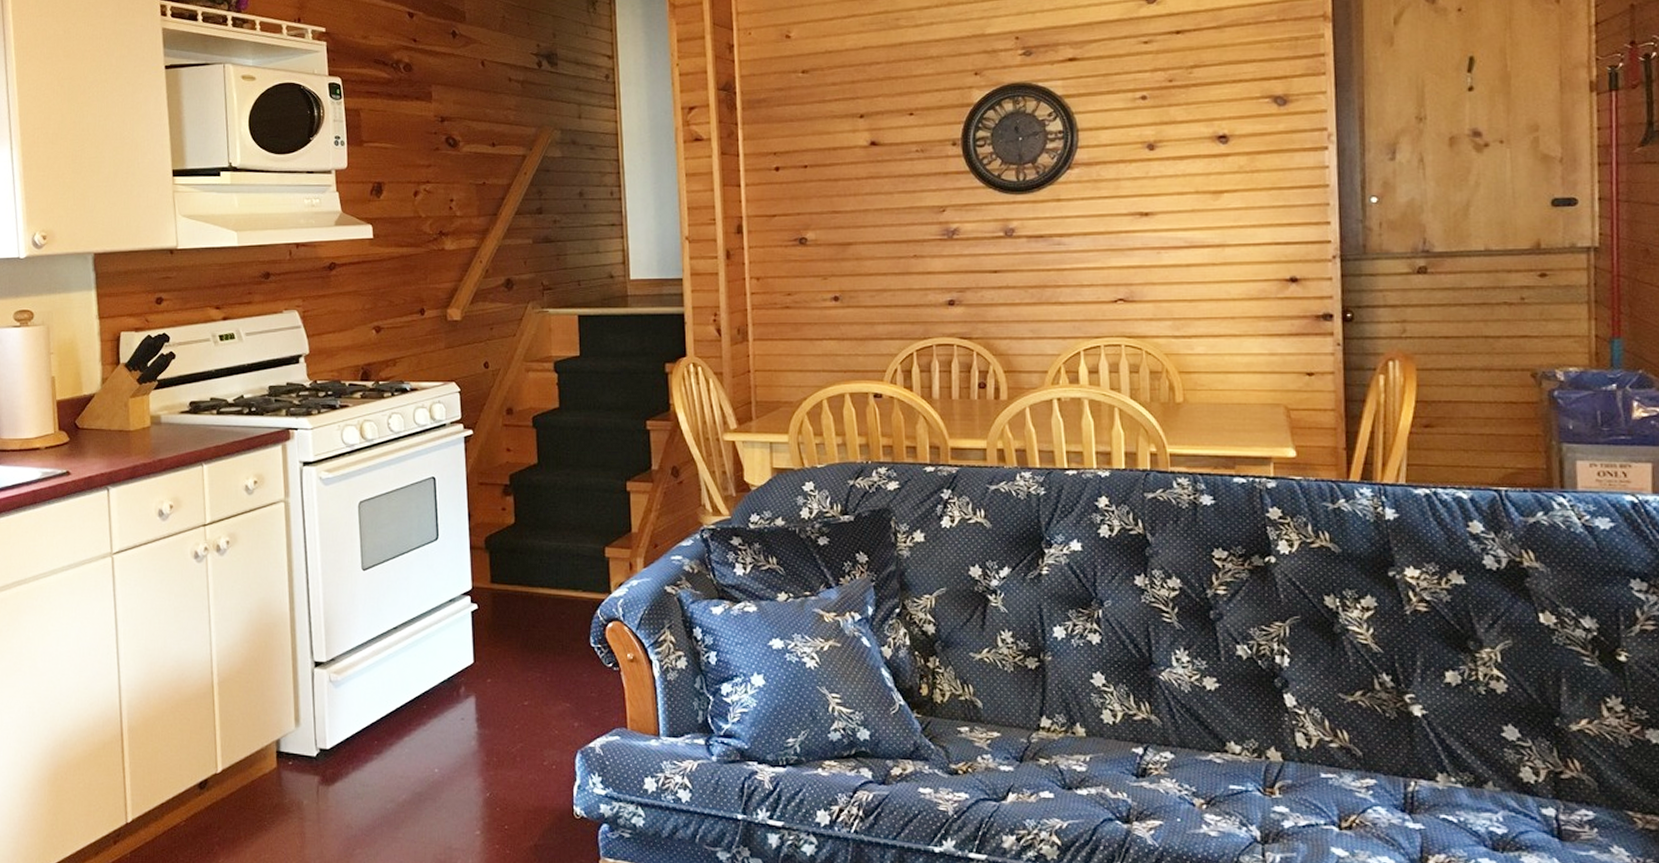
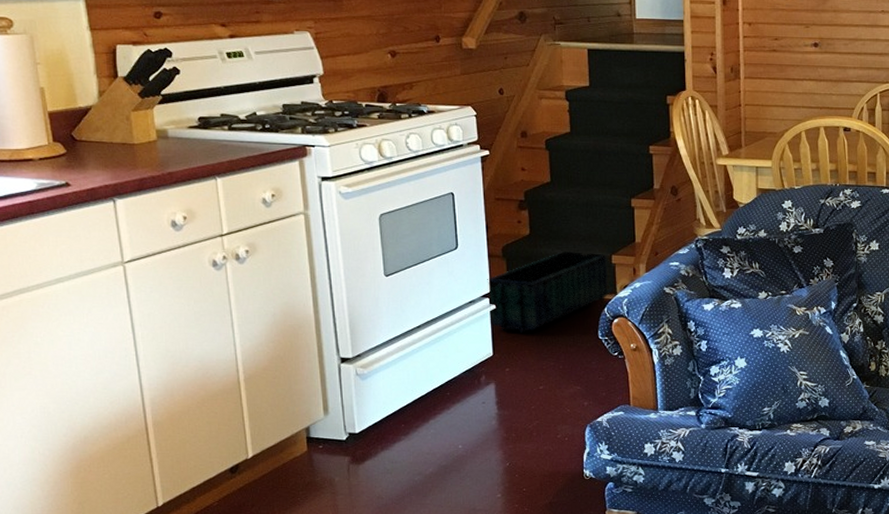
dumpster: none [468,542,602,637] -> present [487,250,609,333]

